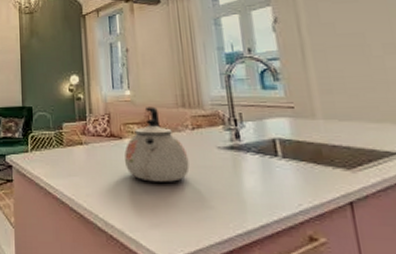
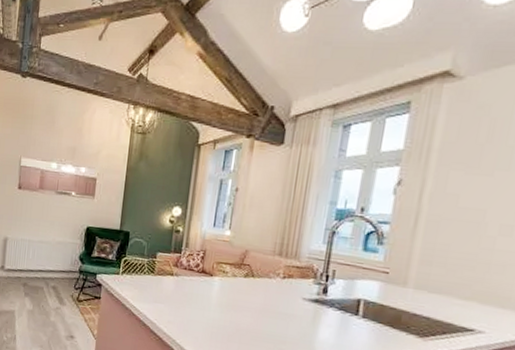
kettle: present [124,106,190,182] -> none [210,249,273,323]

